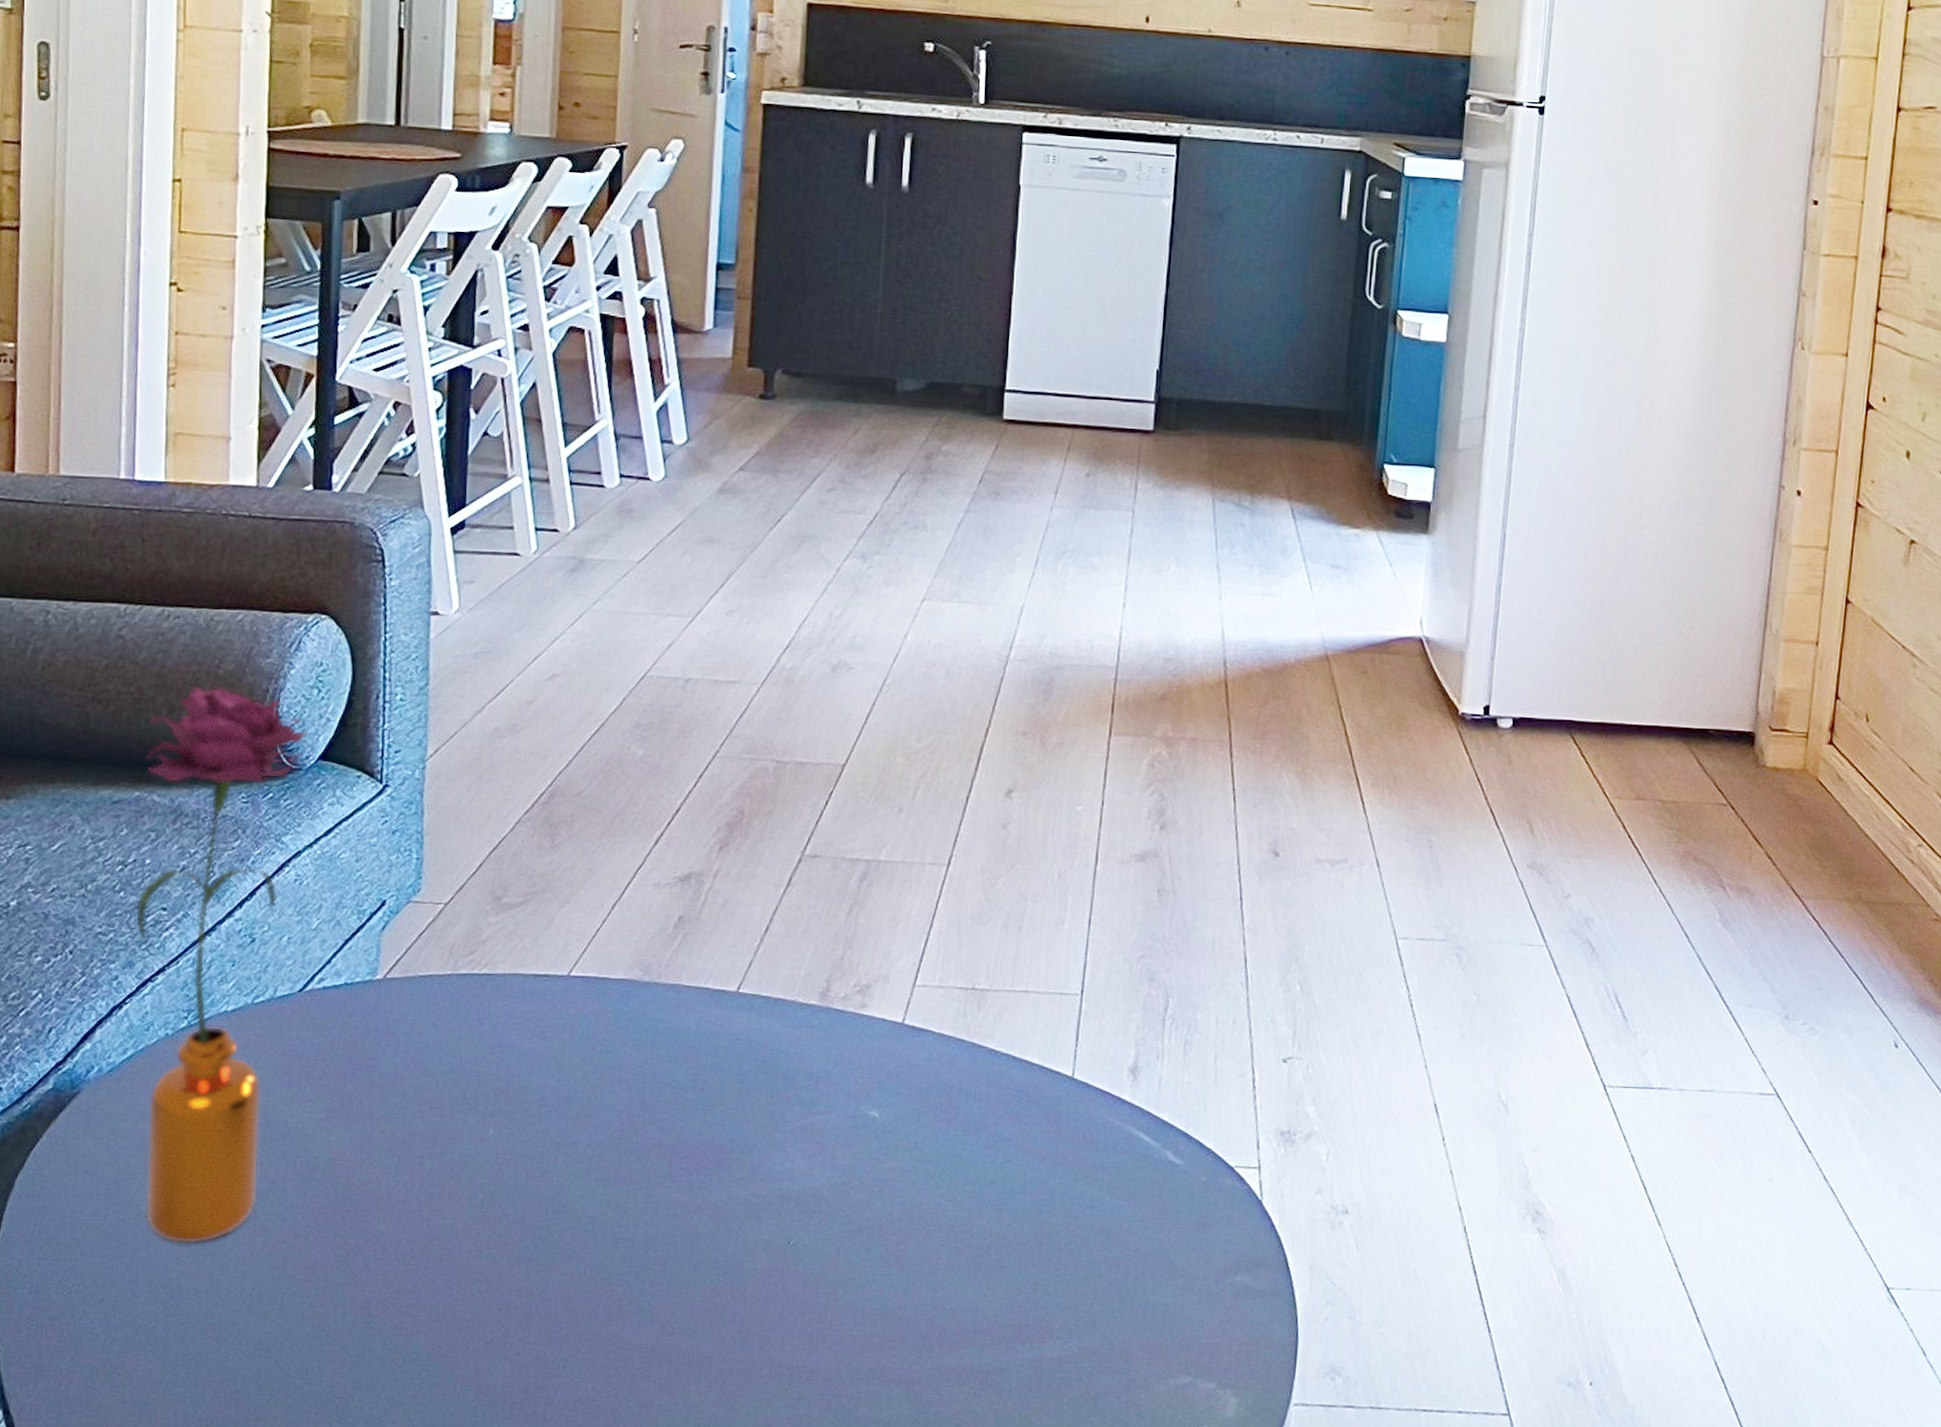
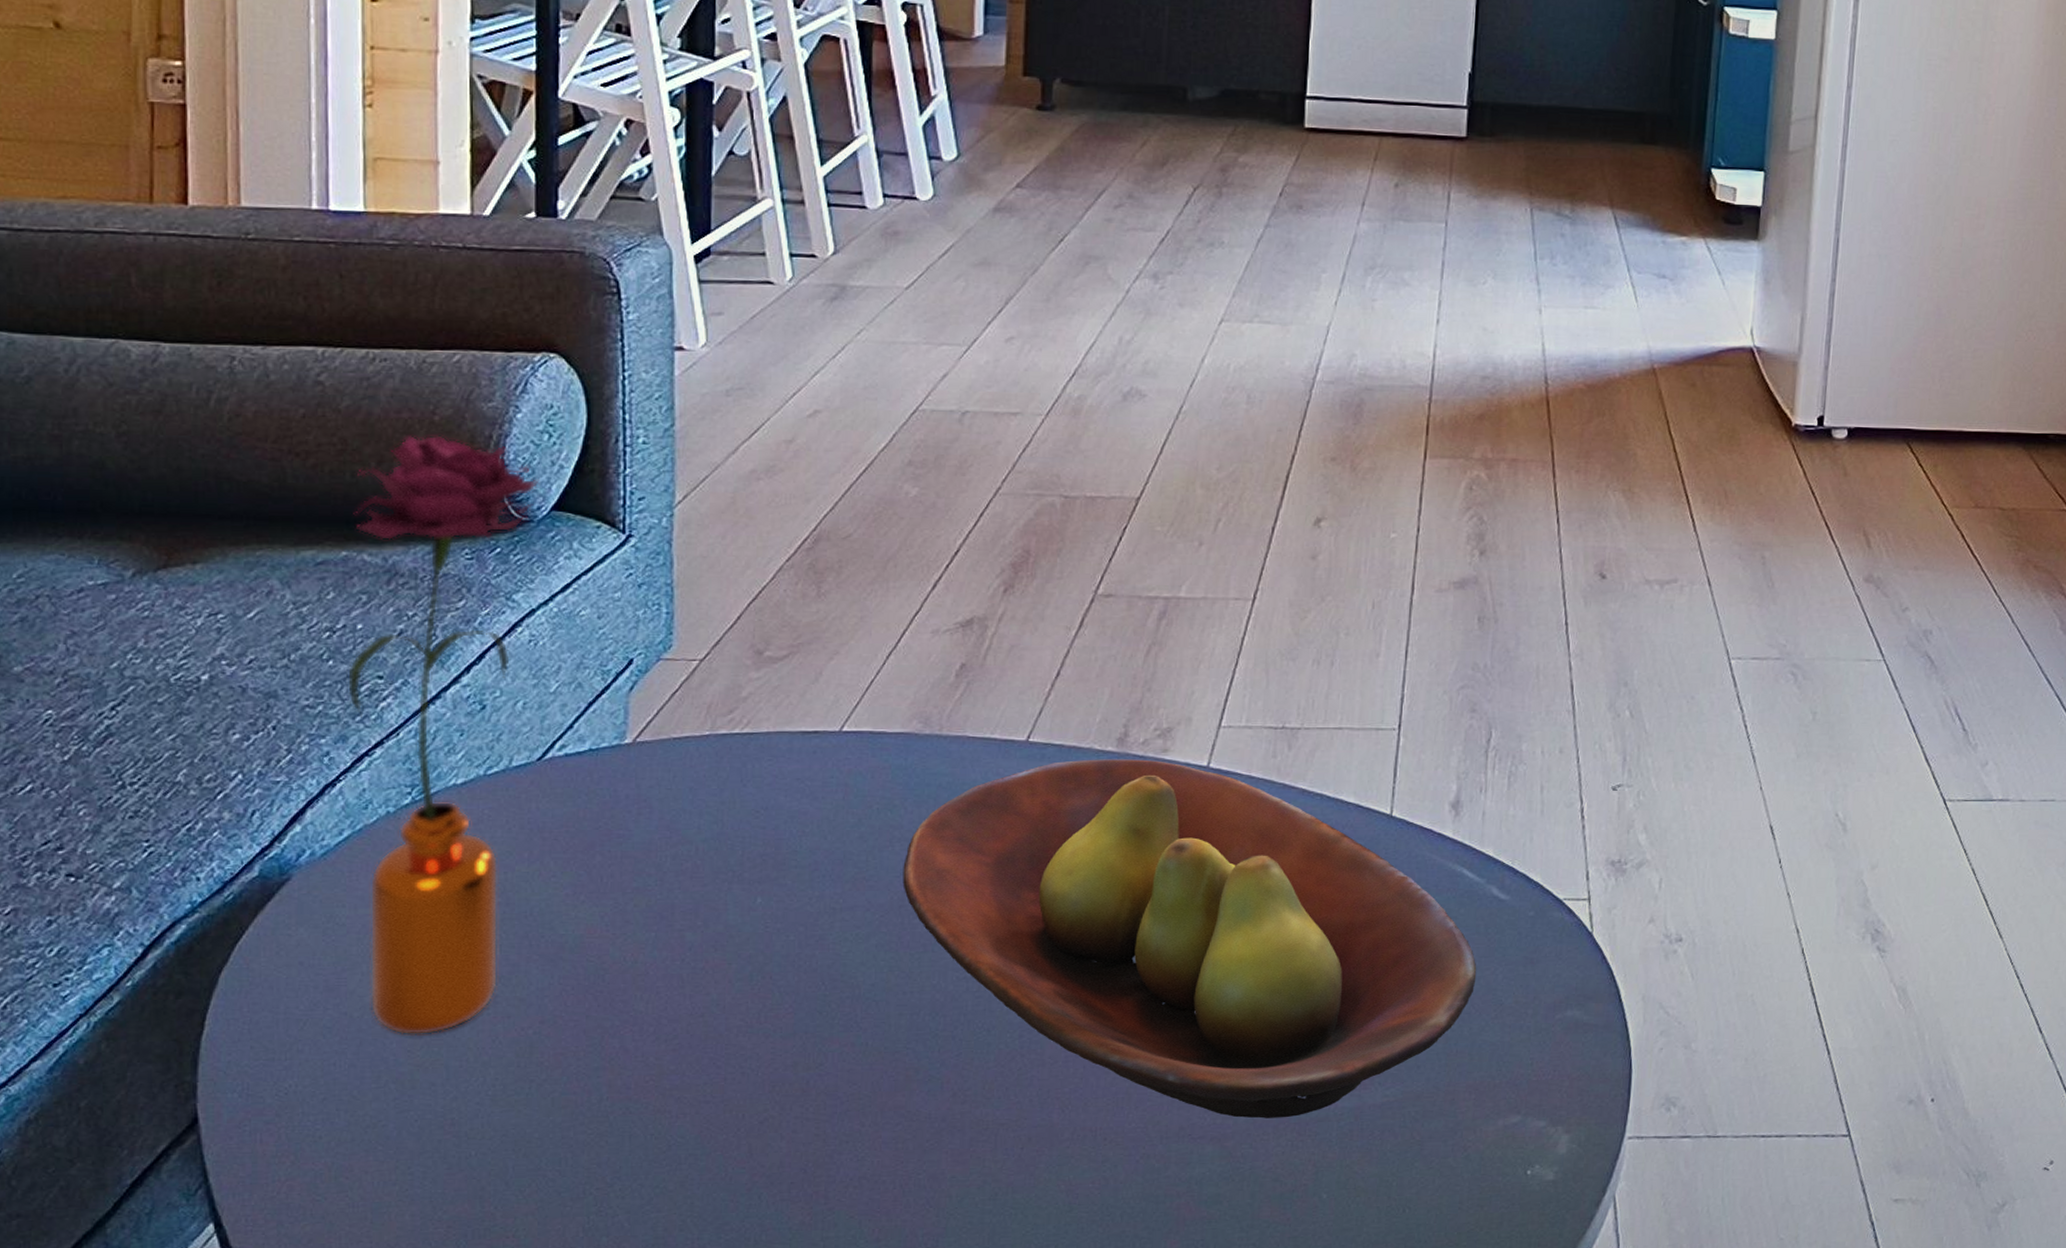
fruit bowl: none [621,1011,1152,1366] -> present [902,759,1477,1119]

